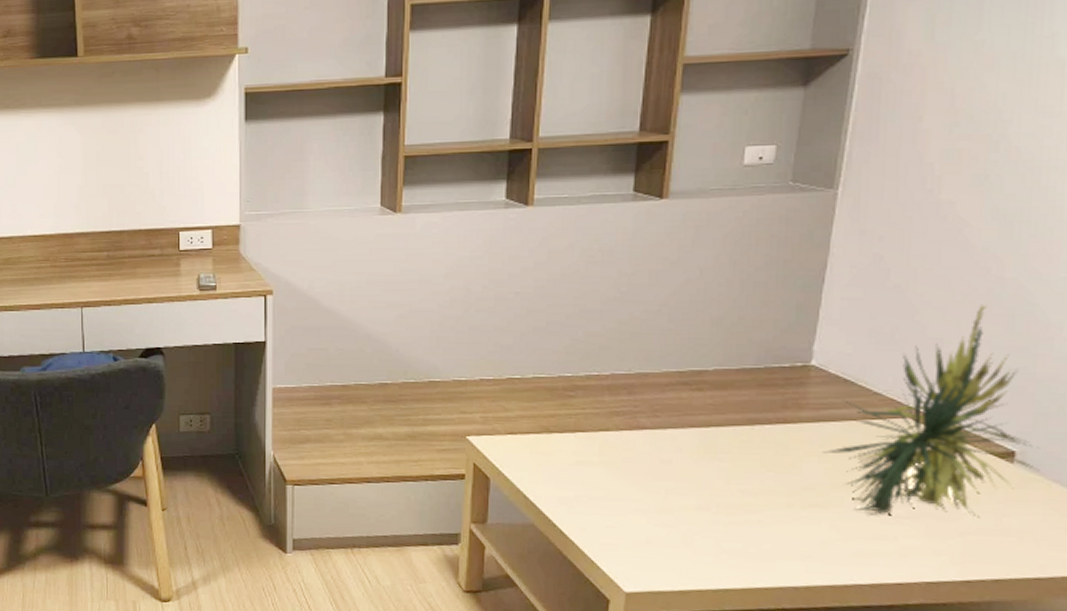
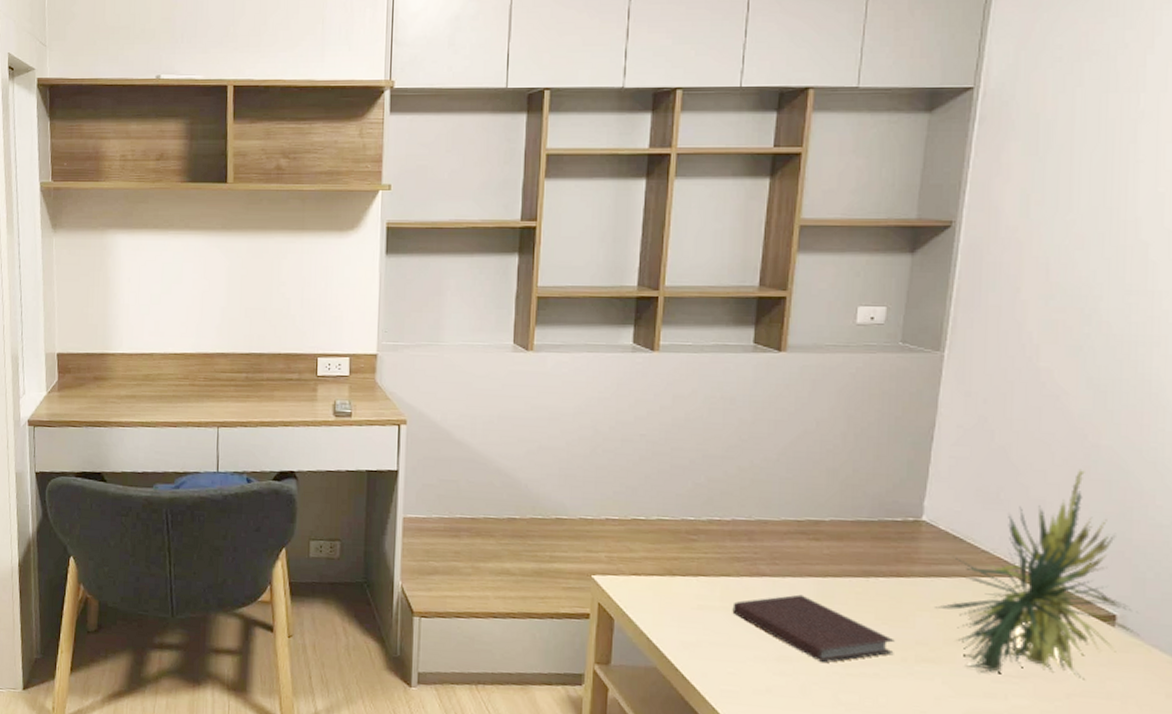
notebook: none [611,446,780,513] -> present [732,594,895,663]

